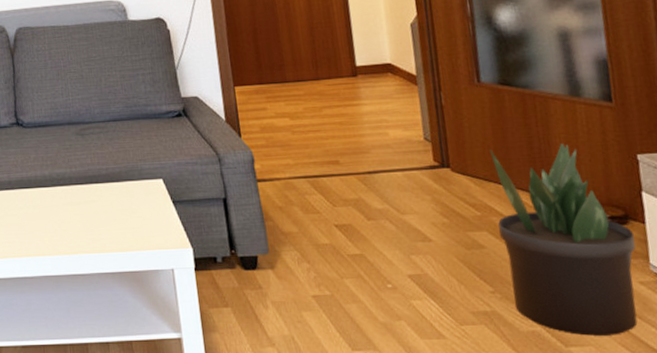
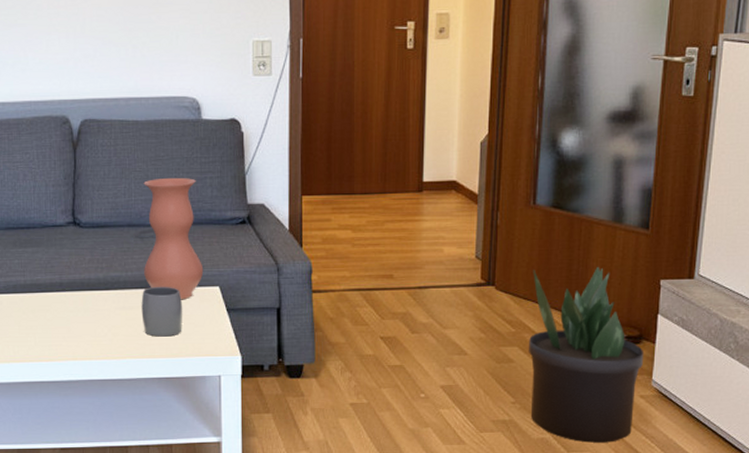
vase: none [79,75,146,194] -> present [143,177,204,300]
mug: none [87,180,131,231] -> present [141,286,183,337]

